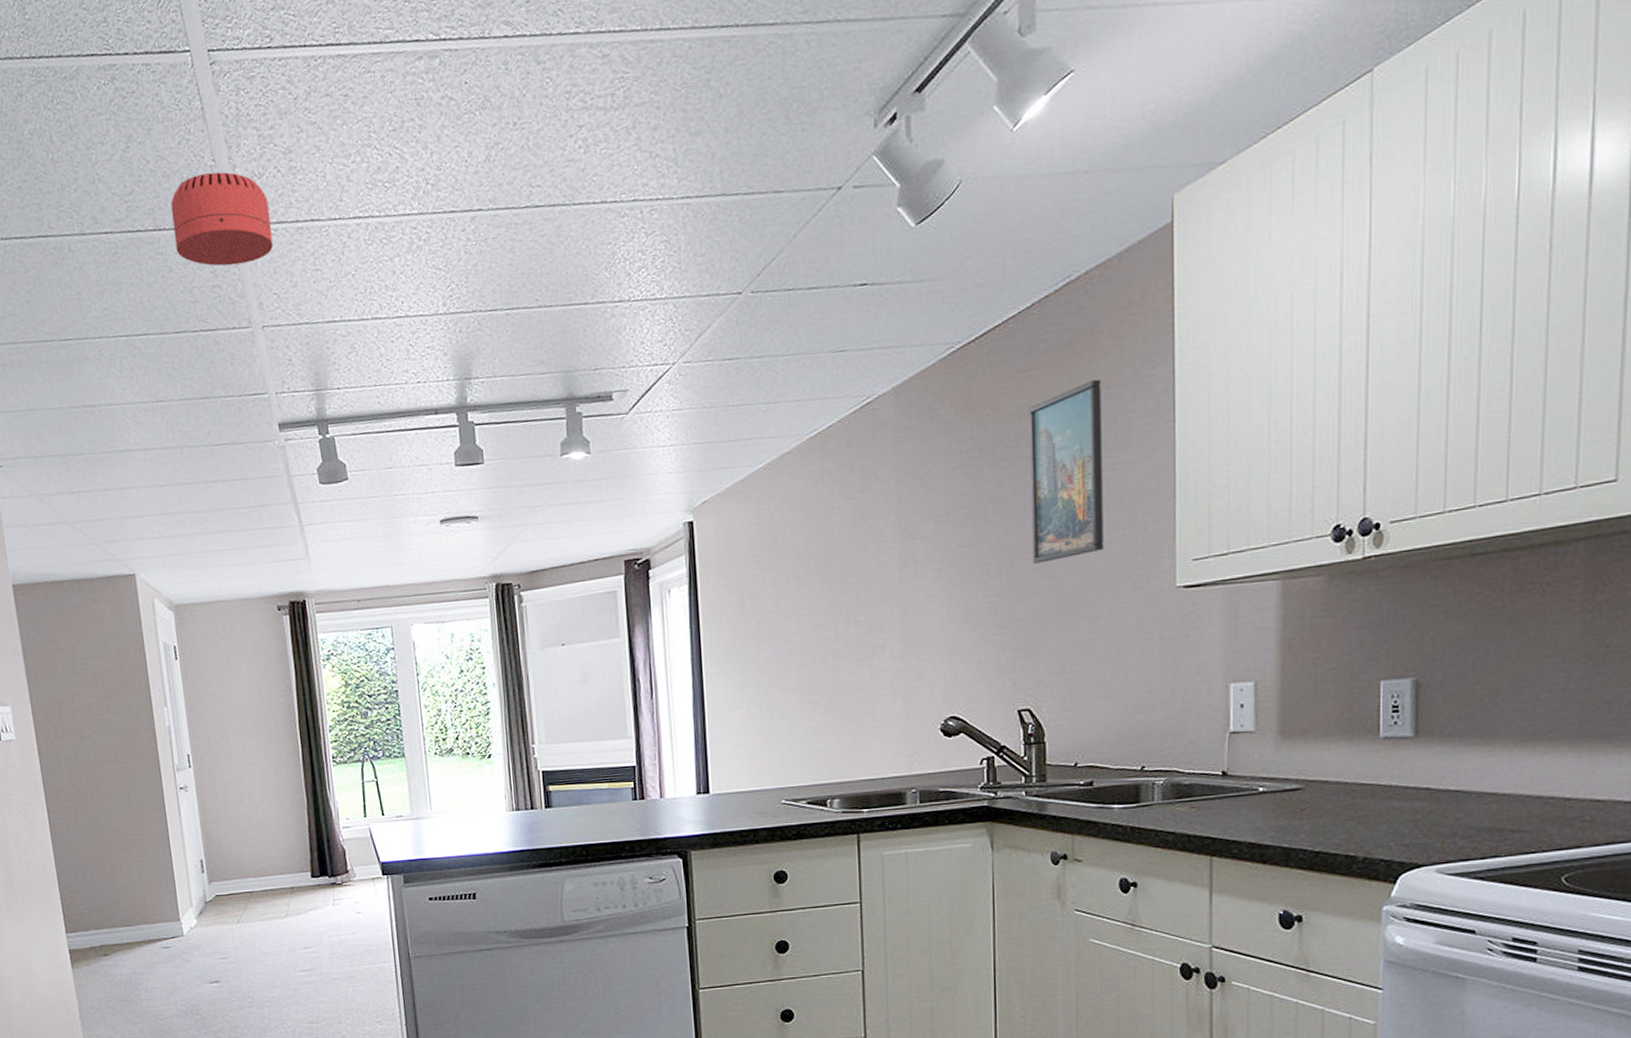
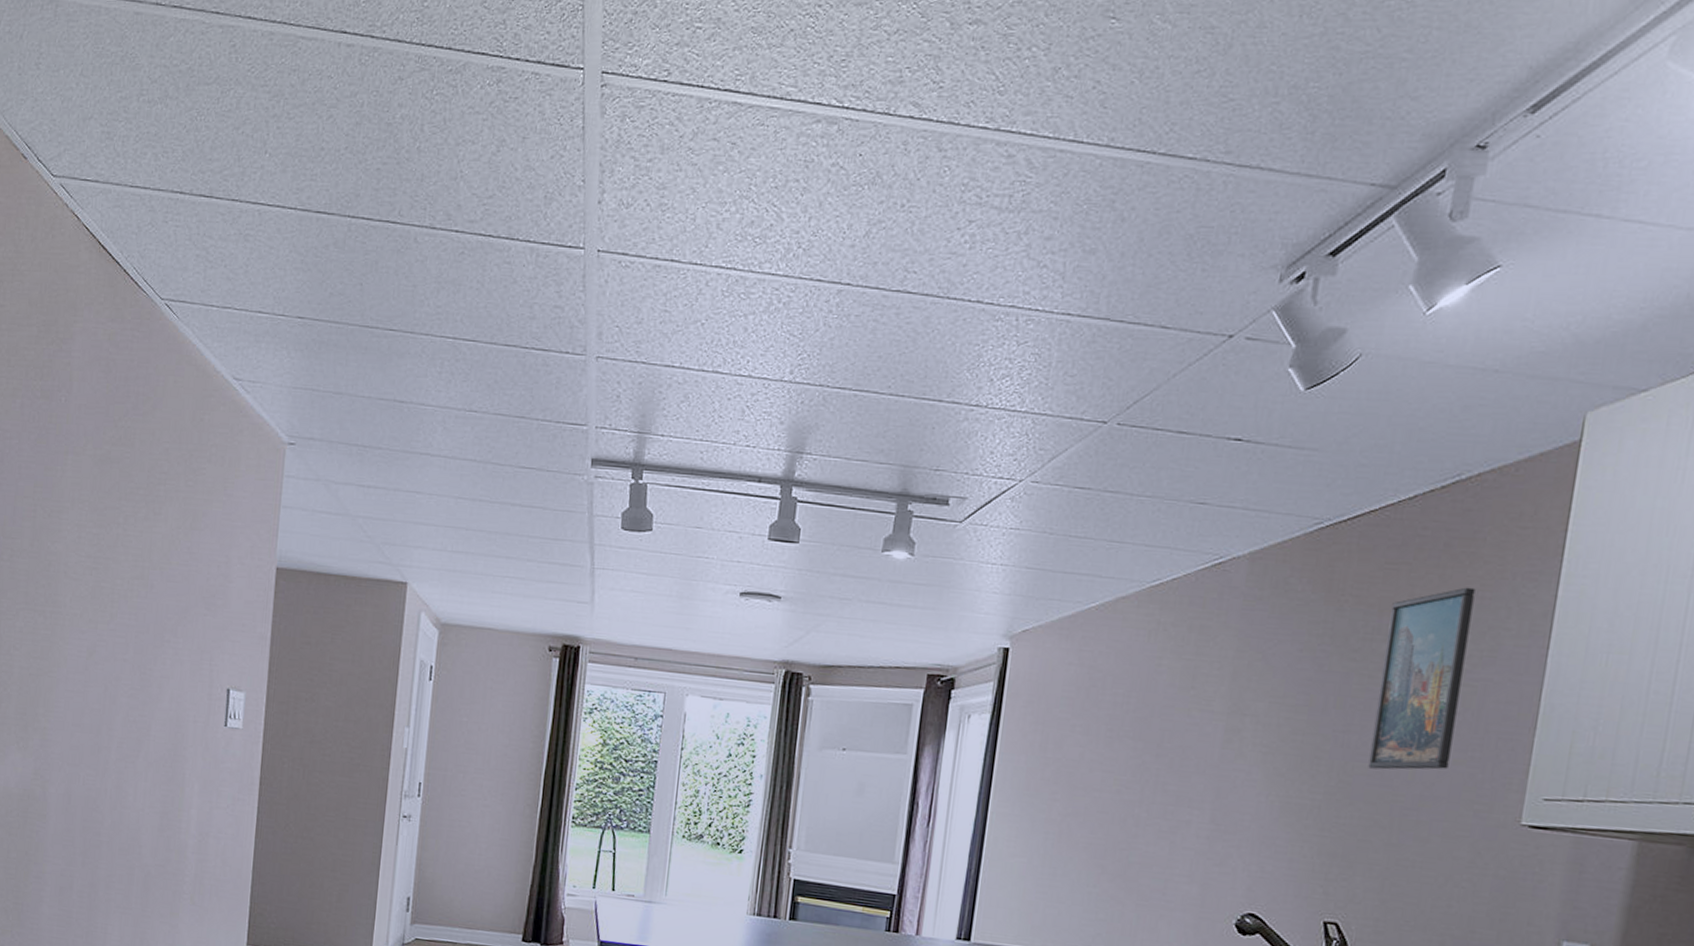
smoke detector: present [171,171,273,266] -> none [525,192,631,290]

